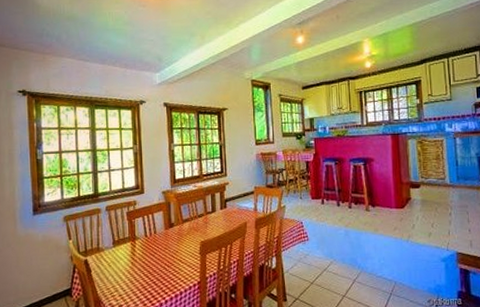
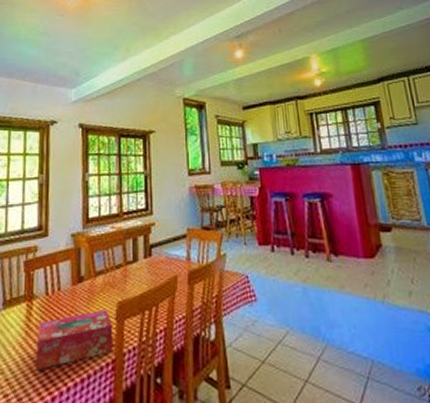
tissue box: none [141,247,198,288] -> present [36,309,113,369]

